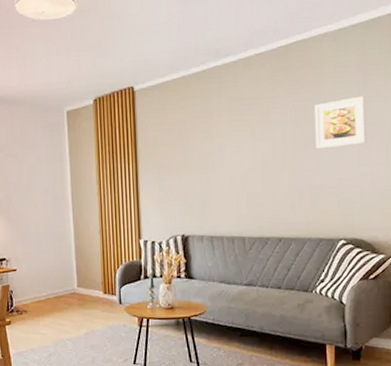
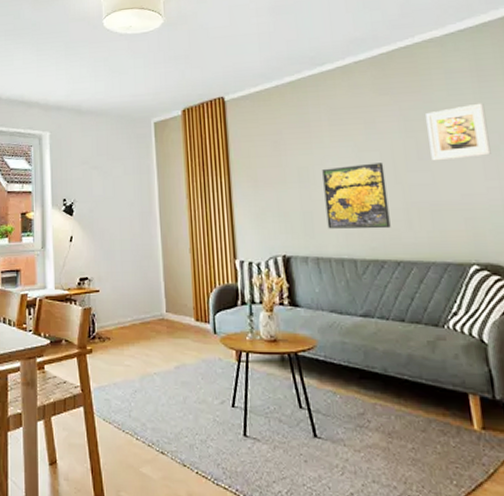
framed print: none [220,150,276,211] -> present [322,162,391,229]

